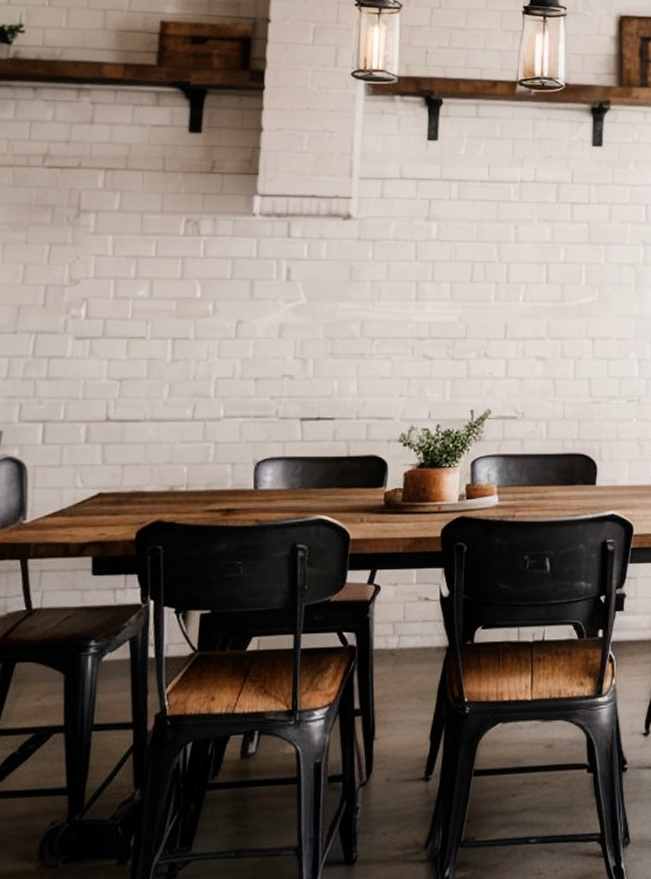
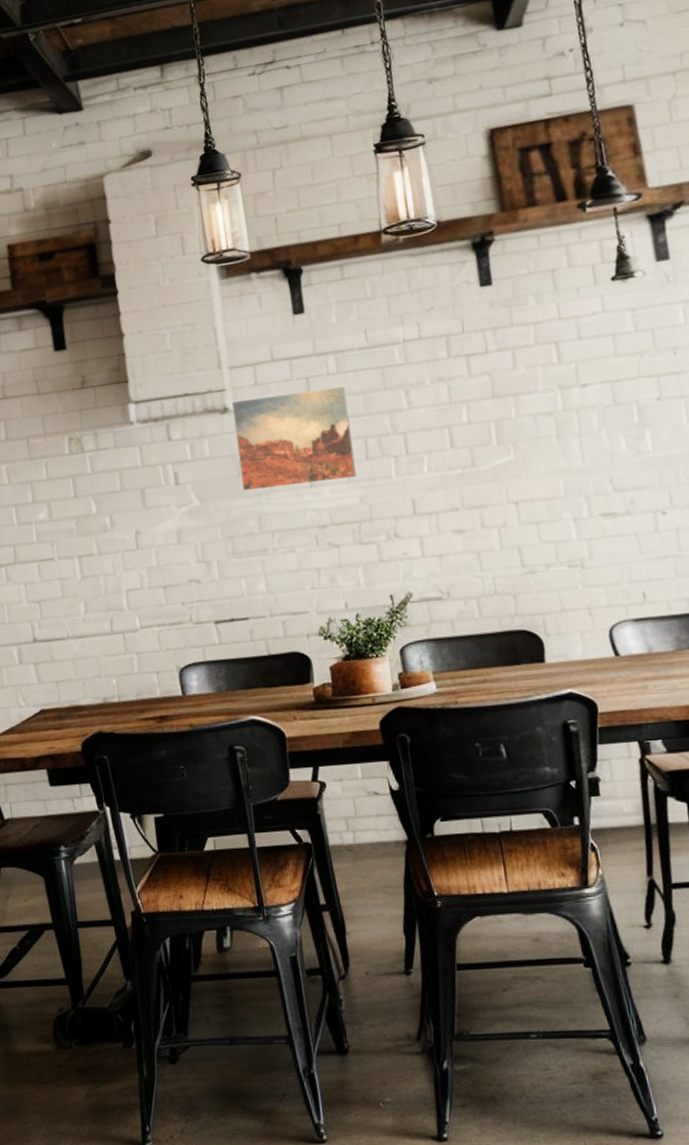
wall art: none [352,210,462,296] -> present [232,387,357,490]

